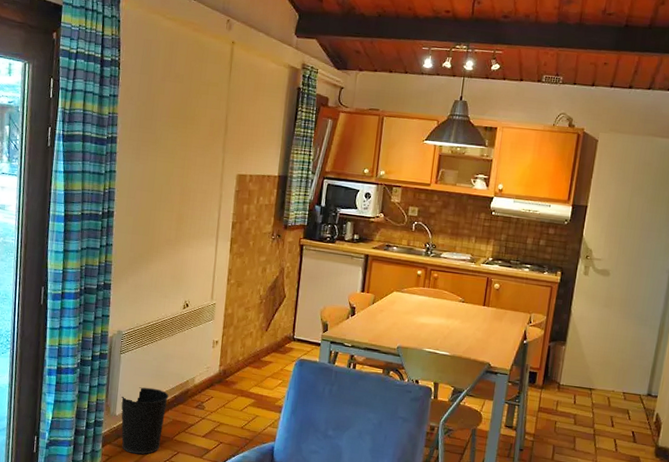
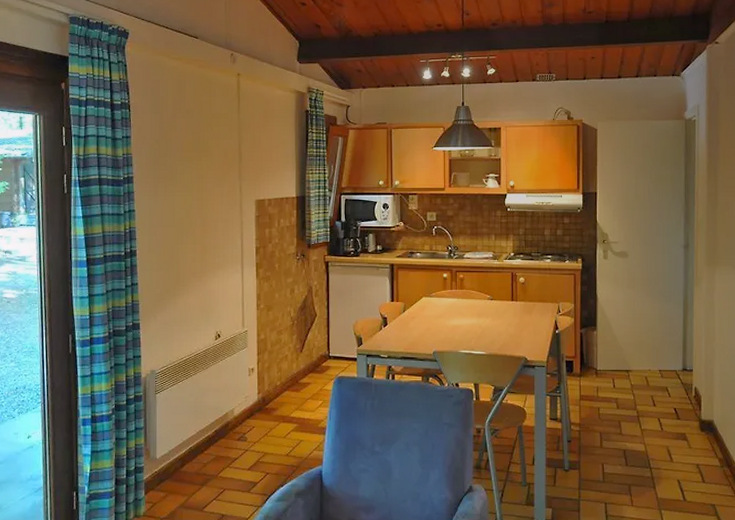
wastebasket: present [120,387,169,455] -> none [159,425,209,497]

